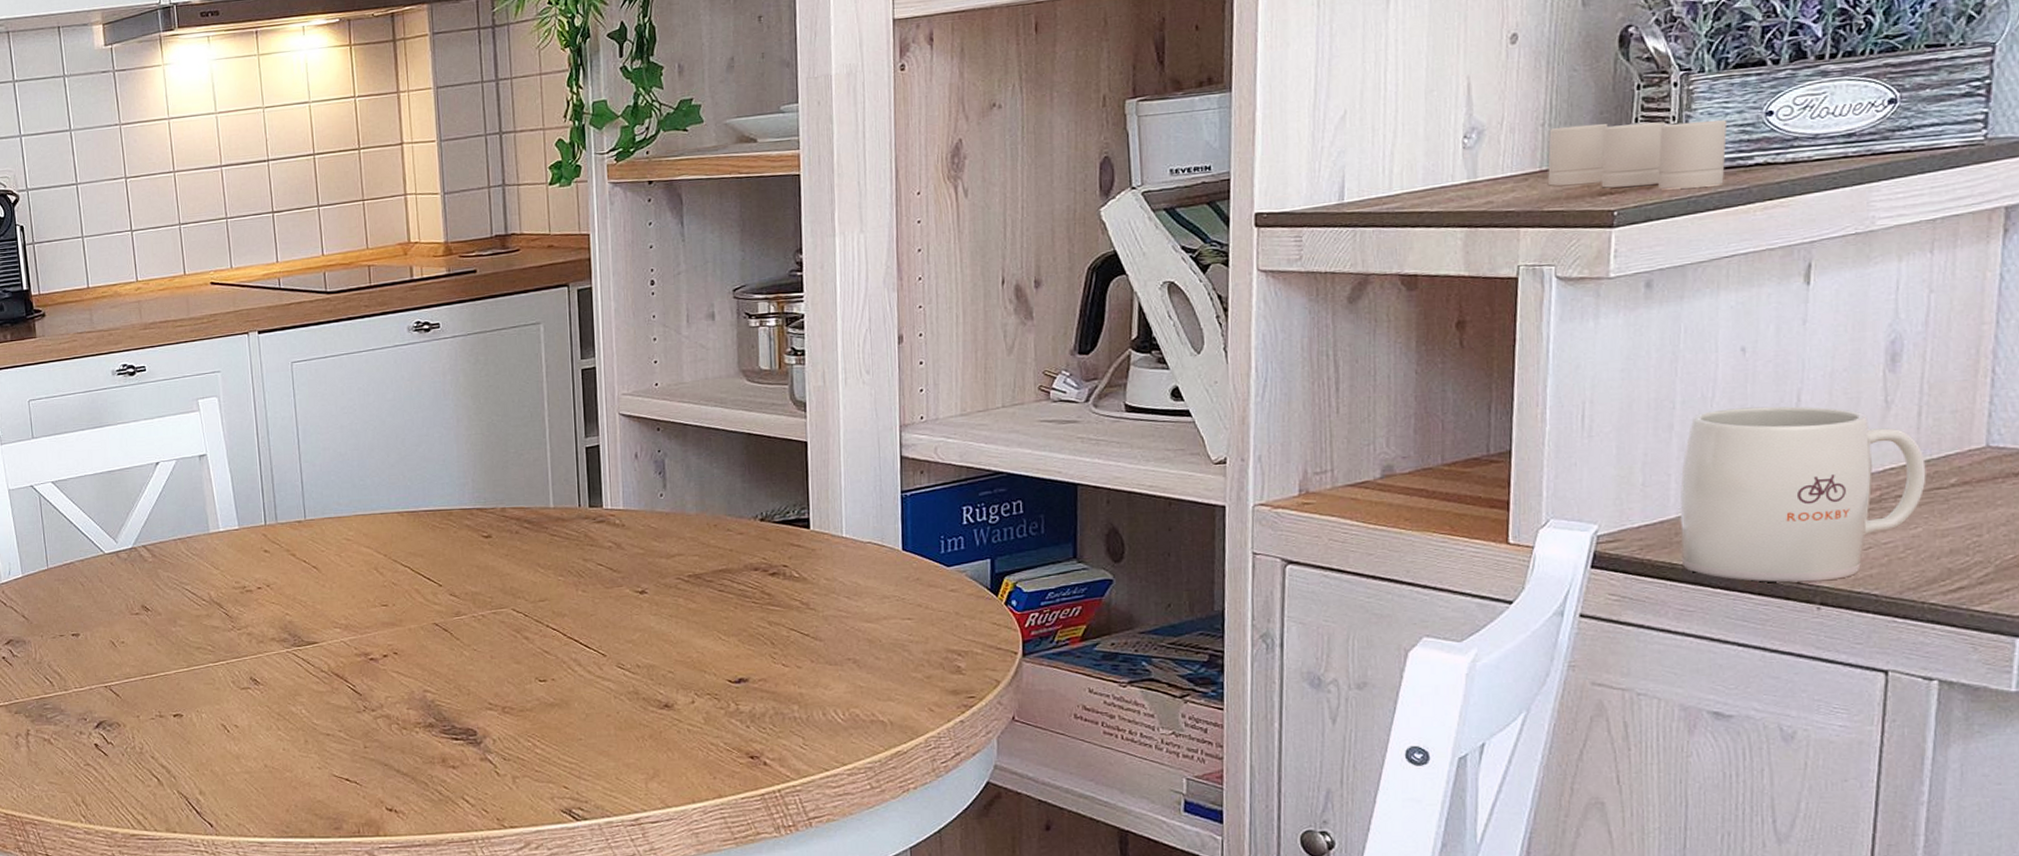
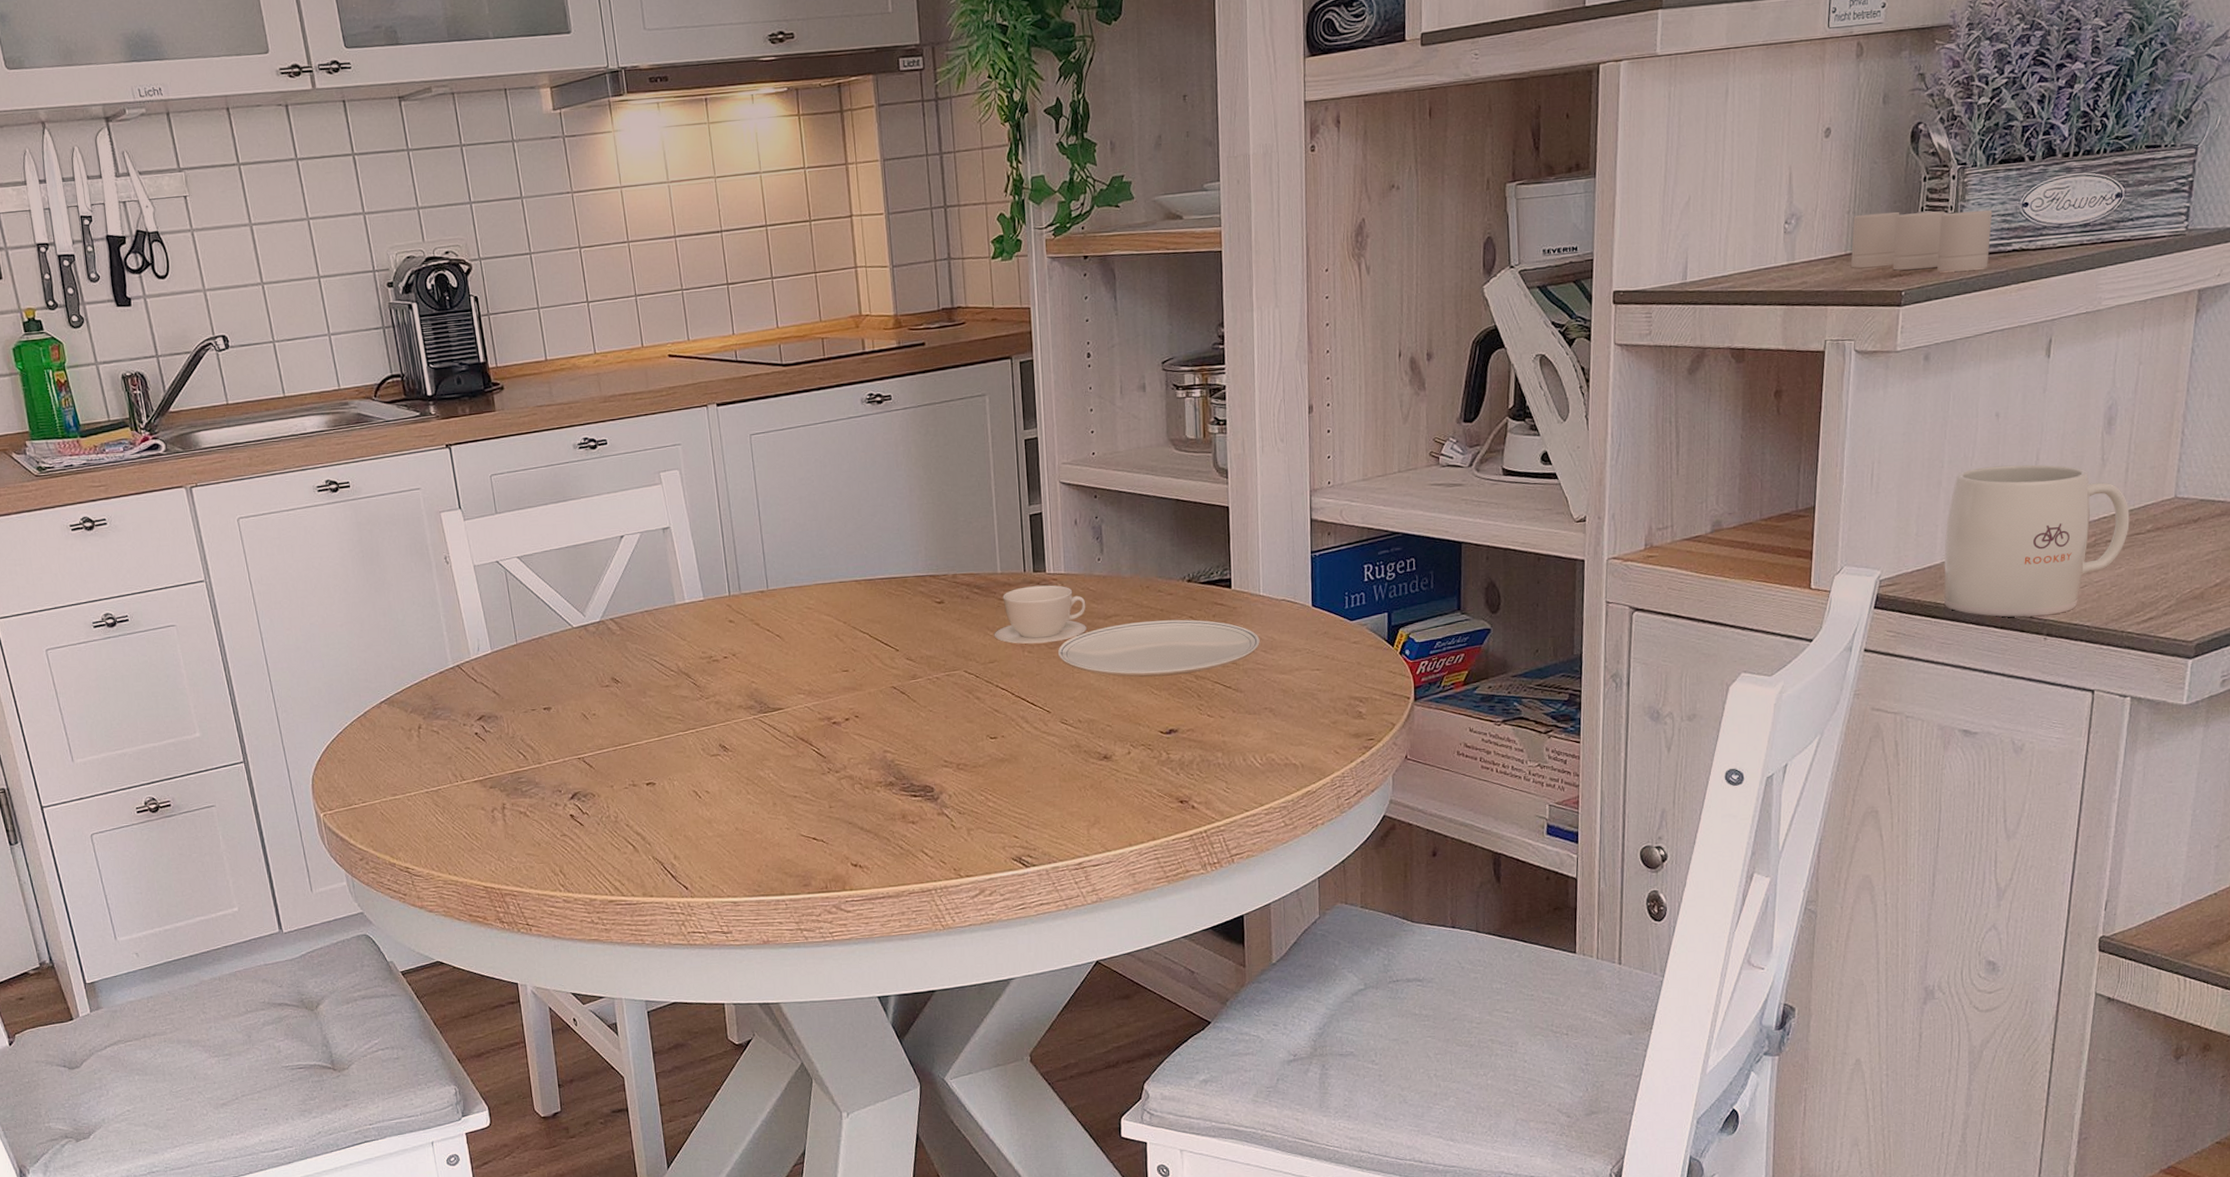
teacup: none [545,521,648,583] -> present [994,585,1088,644]
plate: none [614,560,842,622] -> present [1057,619,1260,677]

